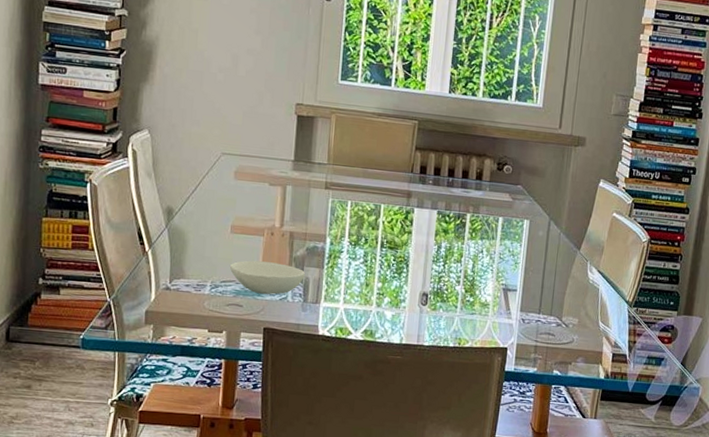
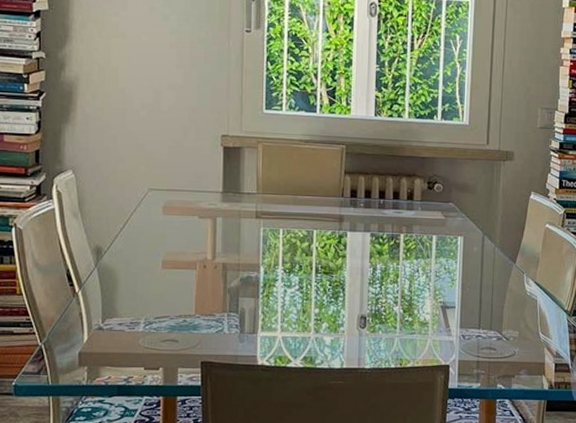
bowl: present [230,260,305,295] -> none [164,295,240,328]

